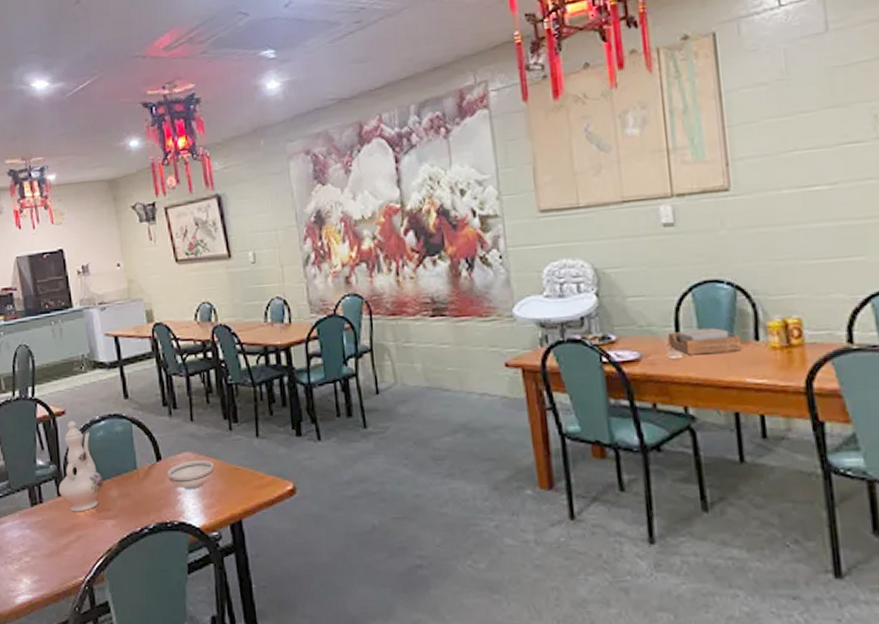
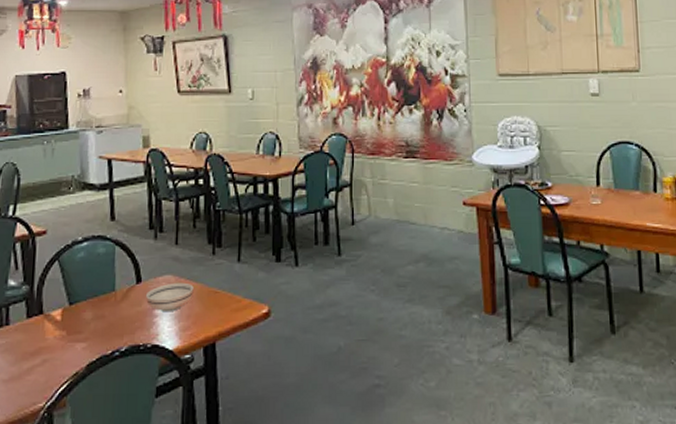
ewer: present [58,420,104,512] -> none [28,240,79,335]
napkin holder: present [667,328,742,356] -> none [590,180,644,202]

